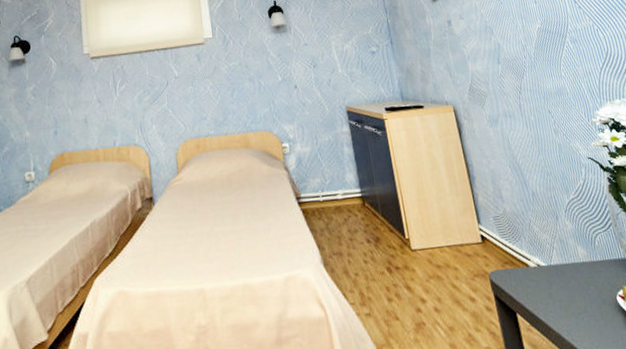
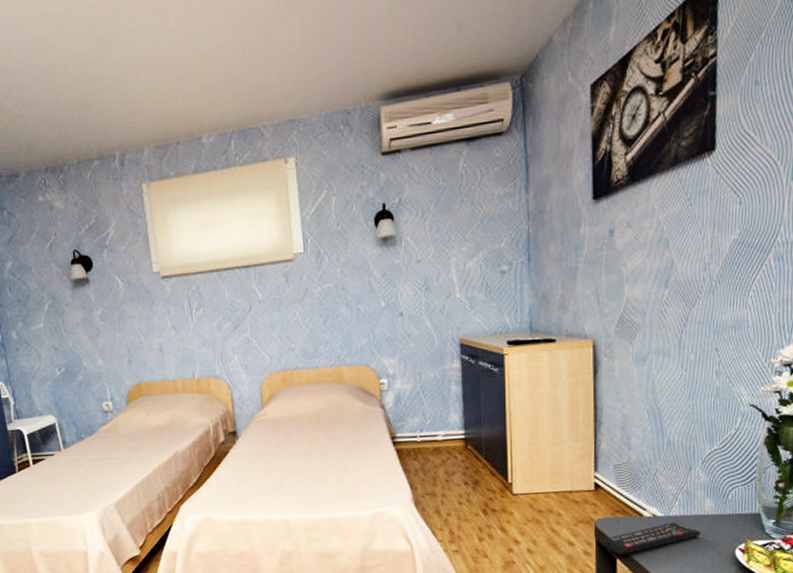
remote control: none [500,272,584,310] -> present [603,523,702,556]

